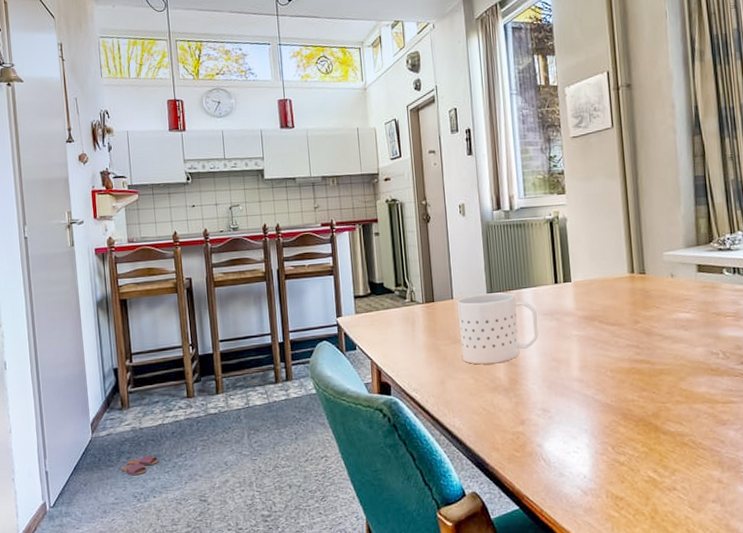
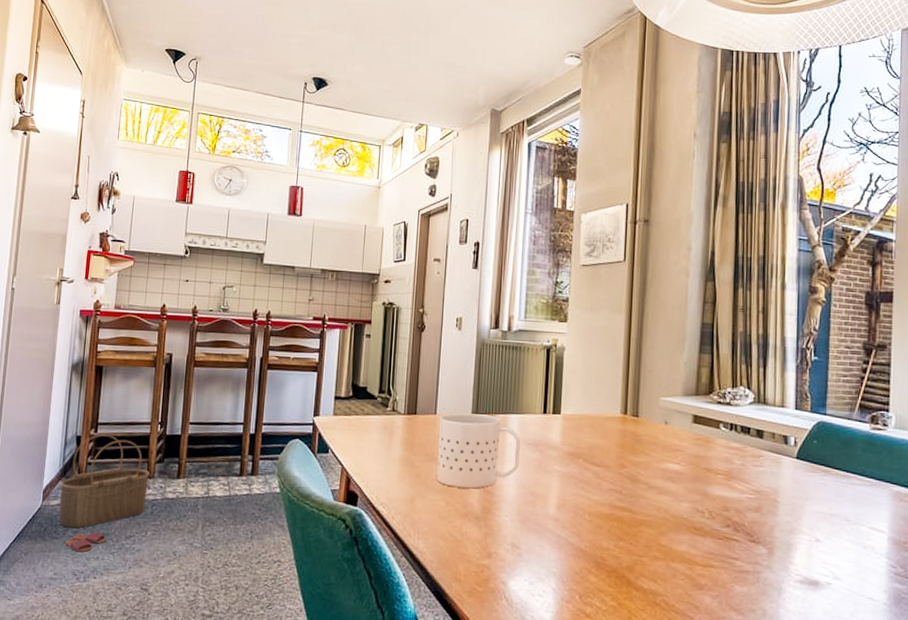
wicker basket: none [106,363,191,455] -> present [59,434,149,528]

